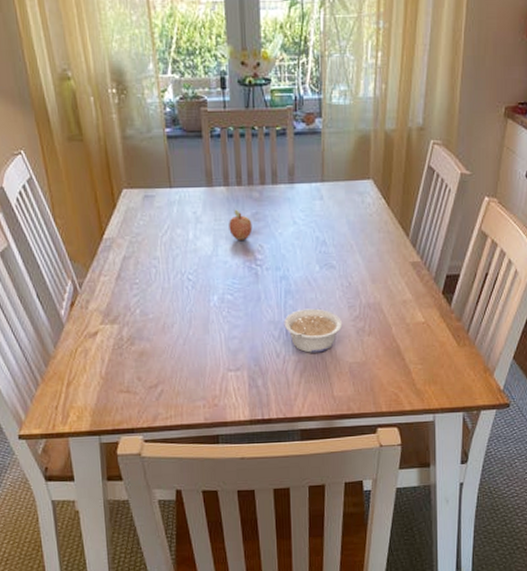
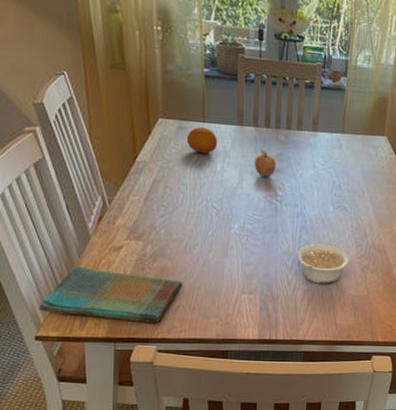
dish towel: none [18,357,165,412] -> present [38,266,183,324]
fruit: none [153,194,188,223] -> present [186,127,218,154]

